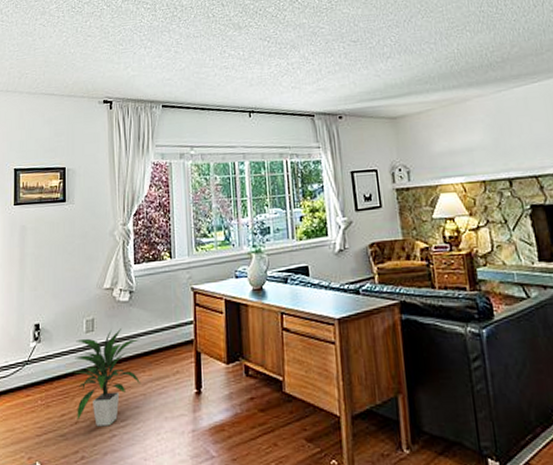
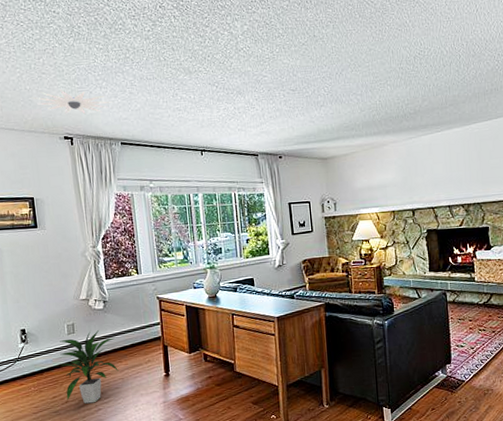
ceiling light: none [73,51,158,77] -> present [30,89,114,115]

